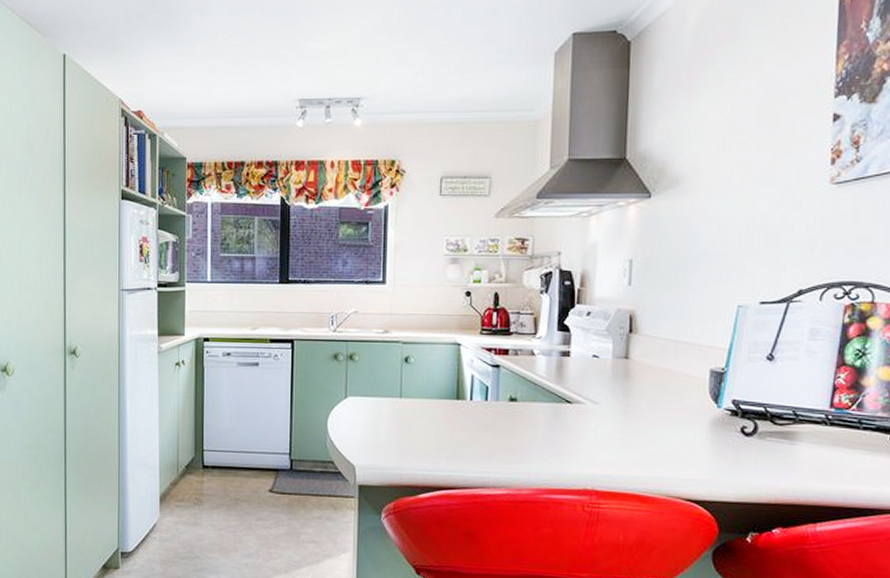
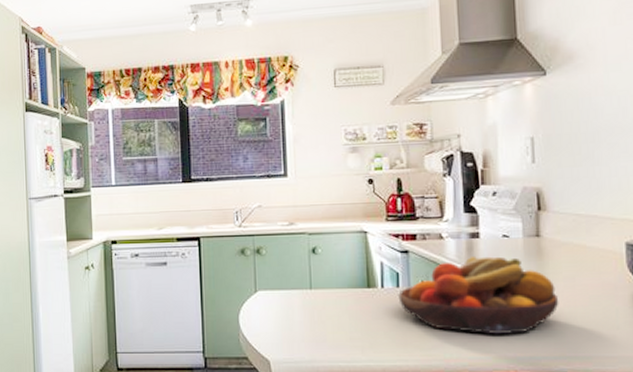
fruit bowl: none [486,375,641,452] -> present [398,256,559,334]

